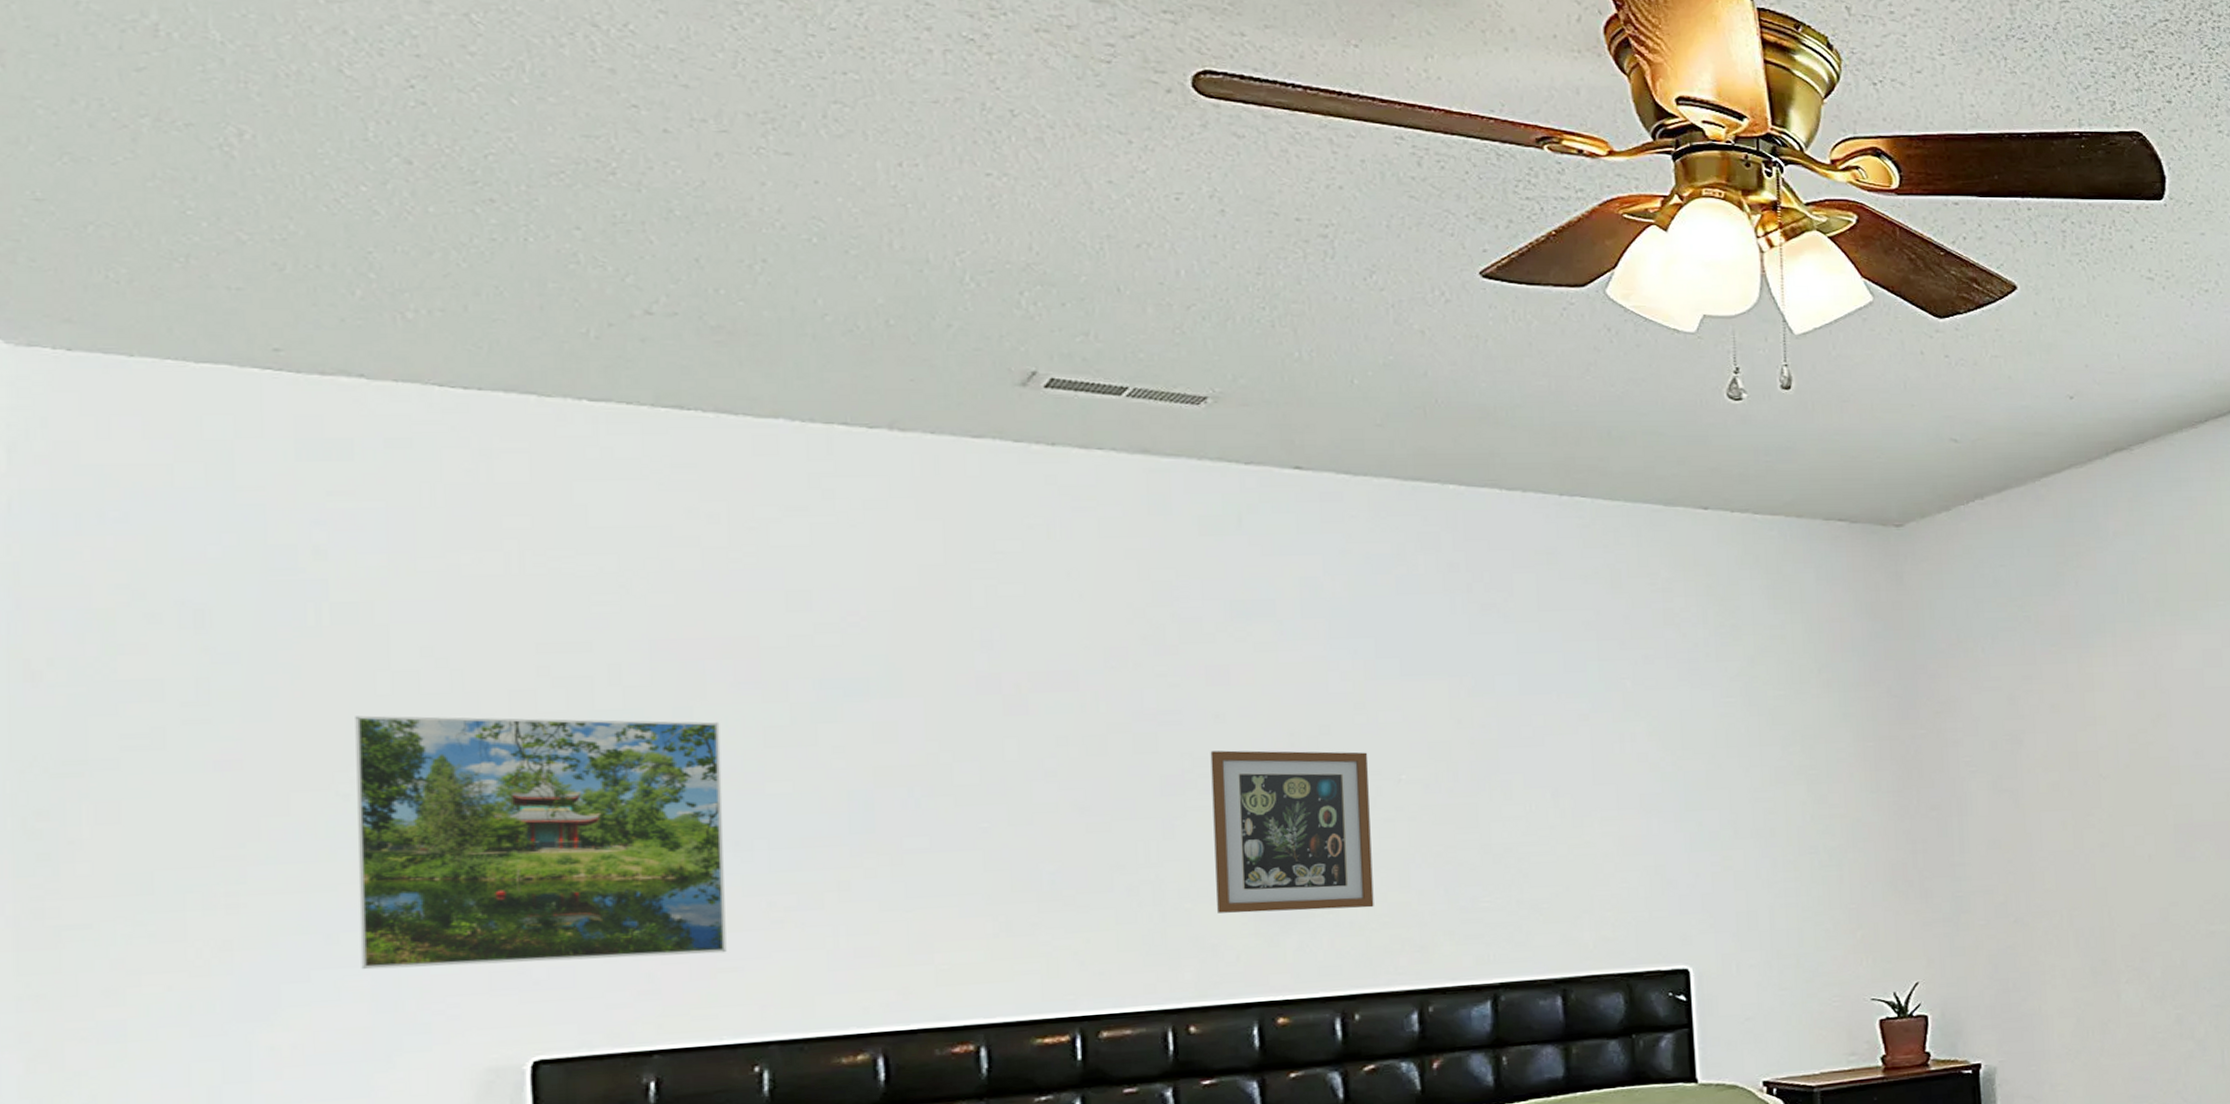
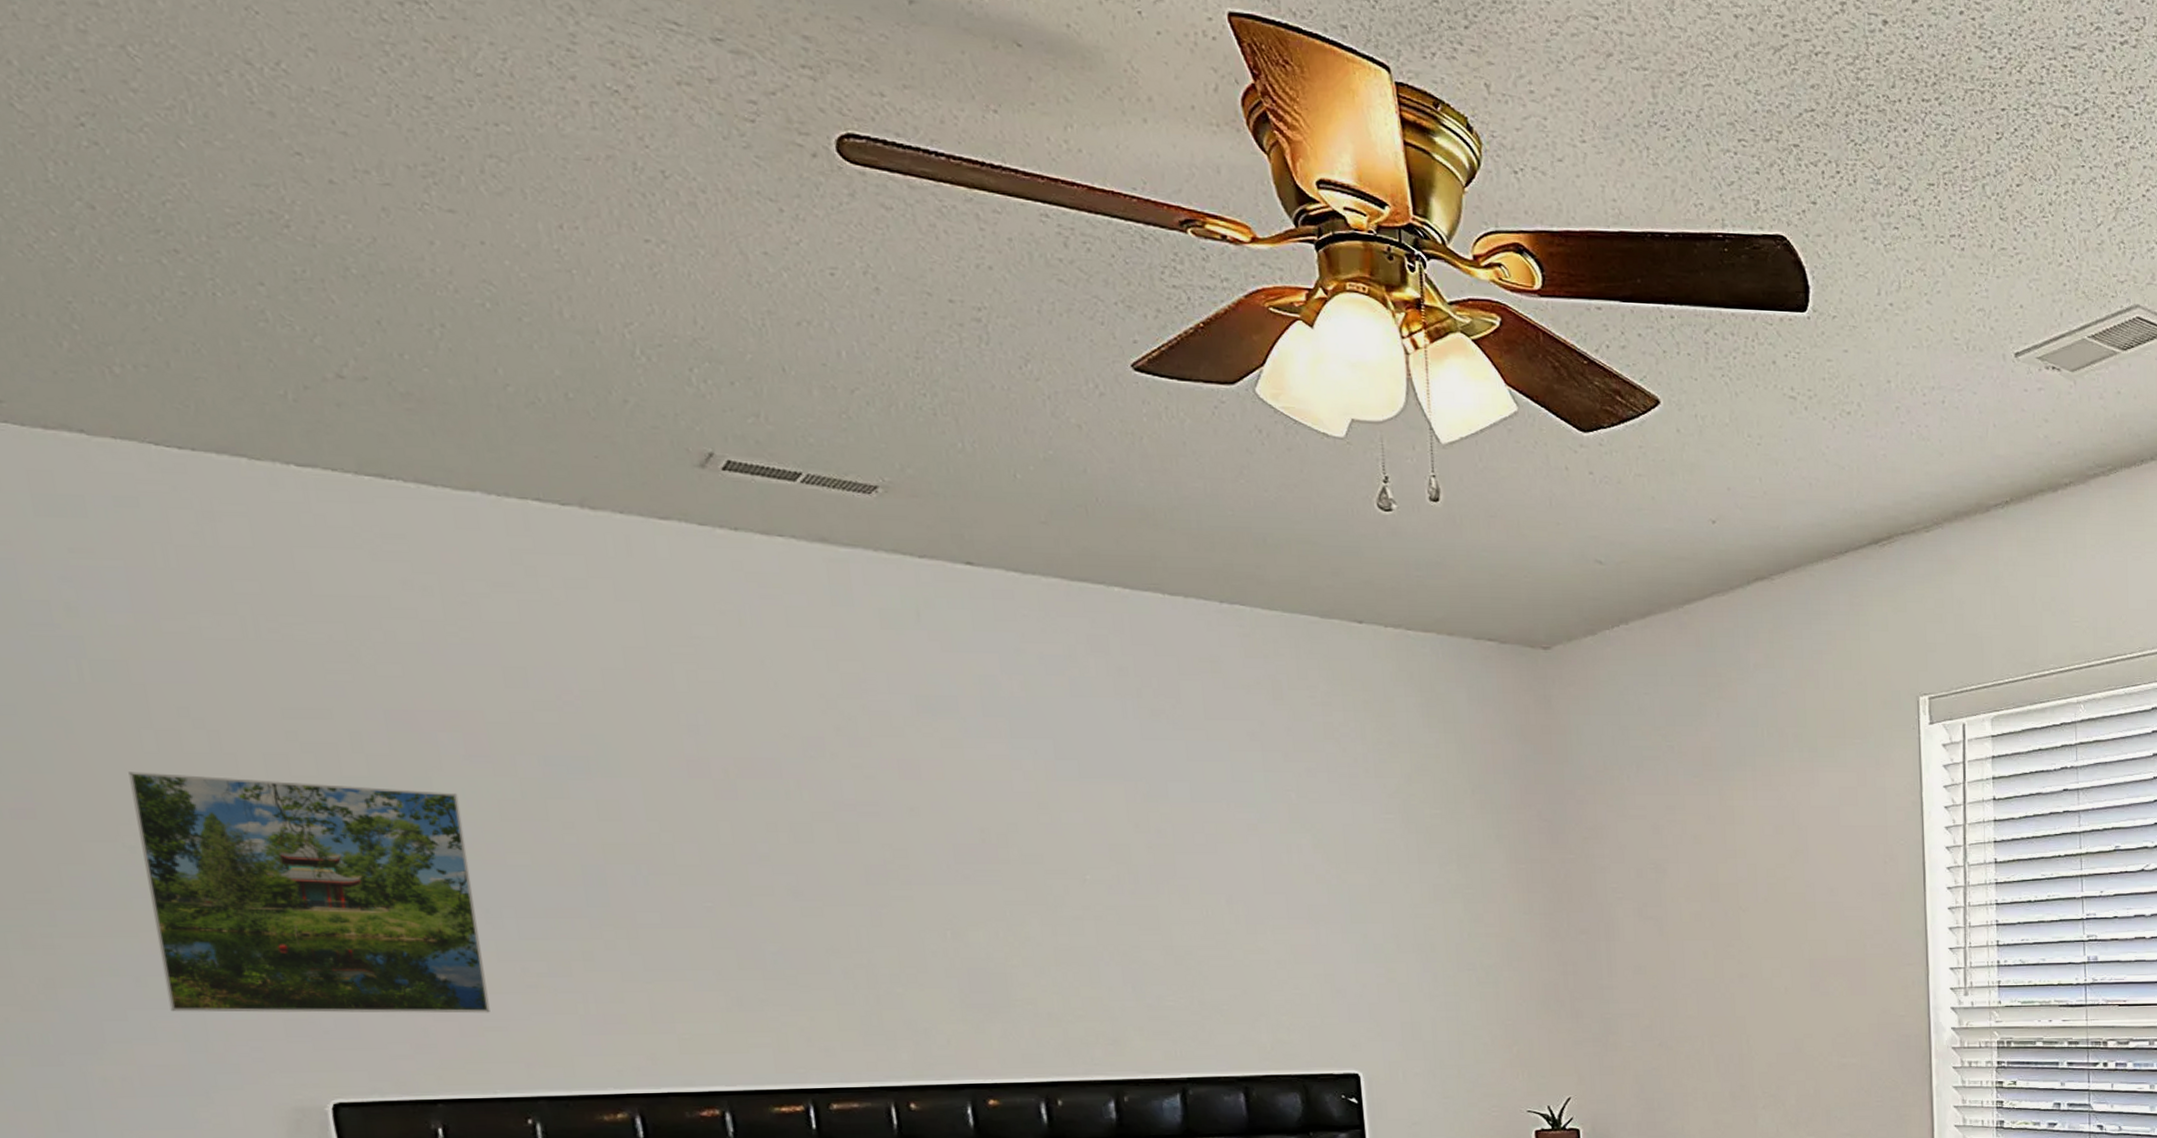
picture frame: present [1210,750,1374,913] -> none [908,843,1069,1001]

